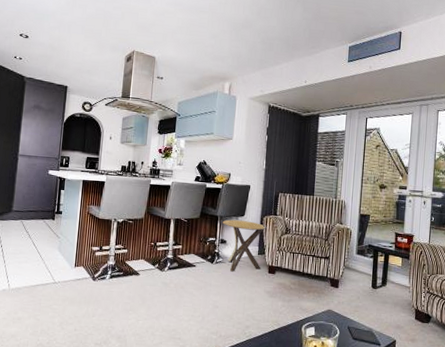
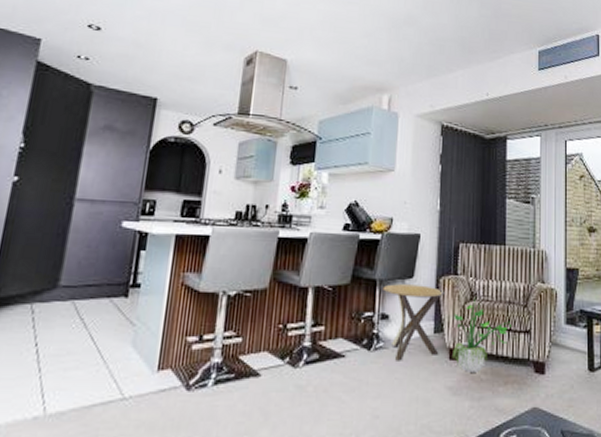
potted plant: none [271,231,315,283] -> present [453,296,511,372]

